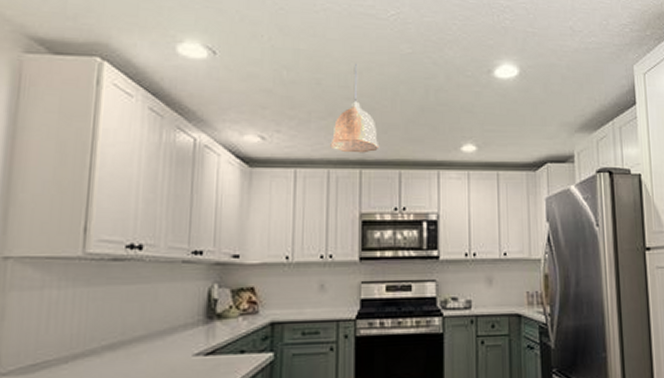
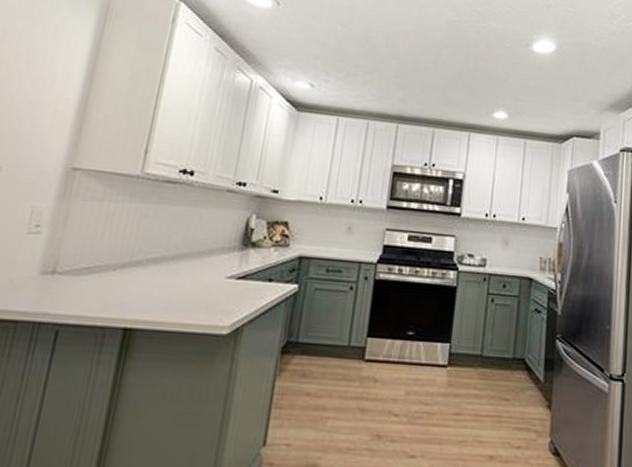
pendant lamp: present [330,63,380,153] -> none [372,25,418,110]

